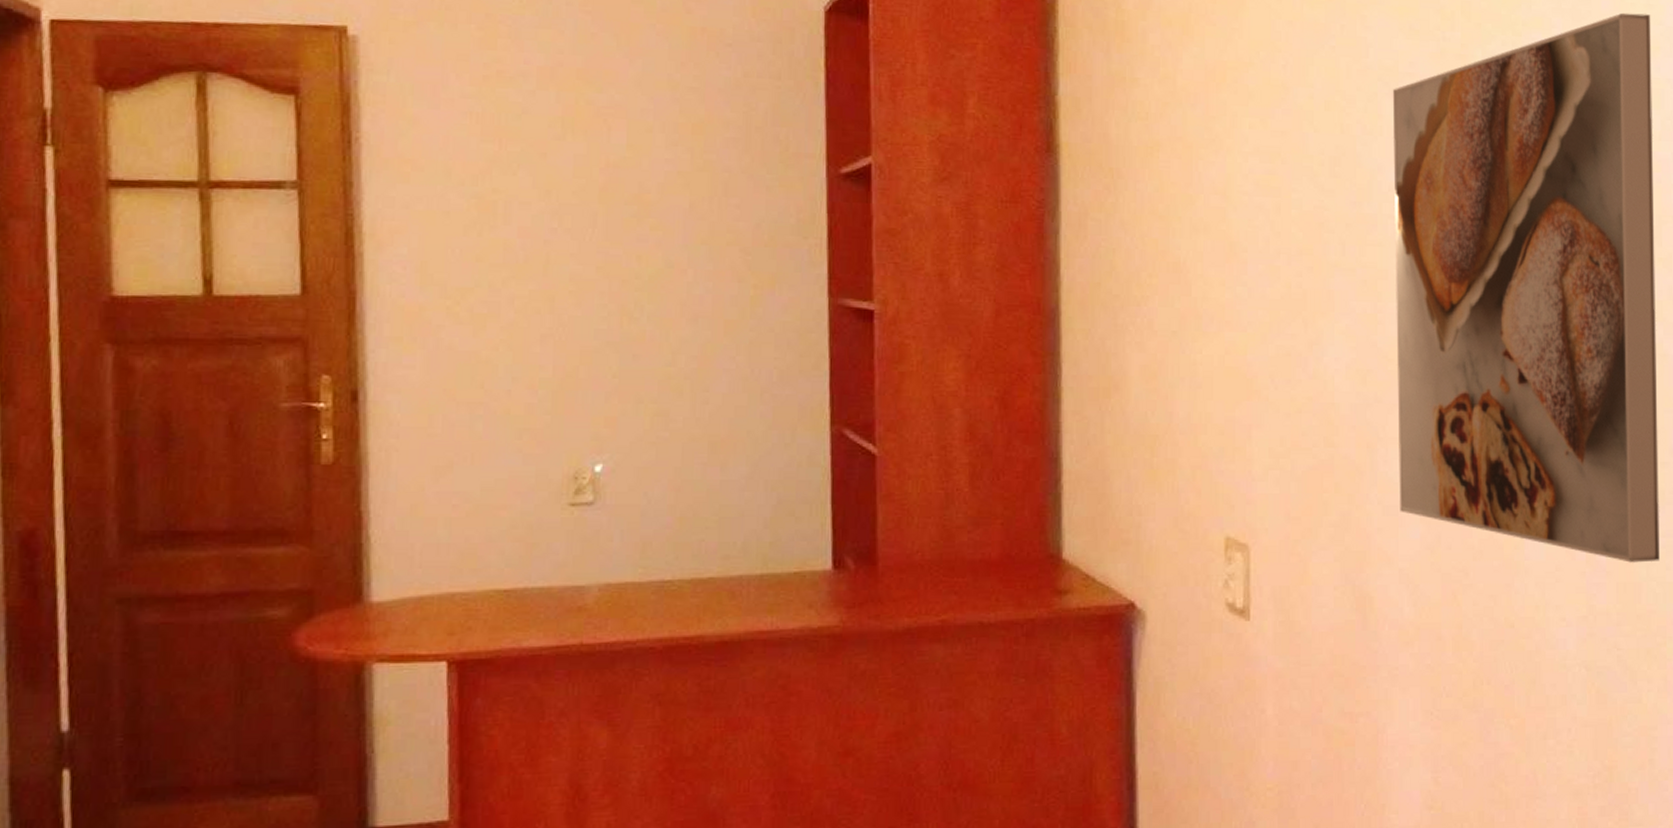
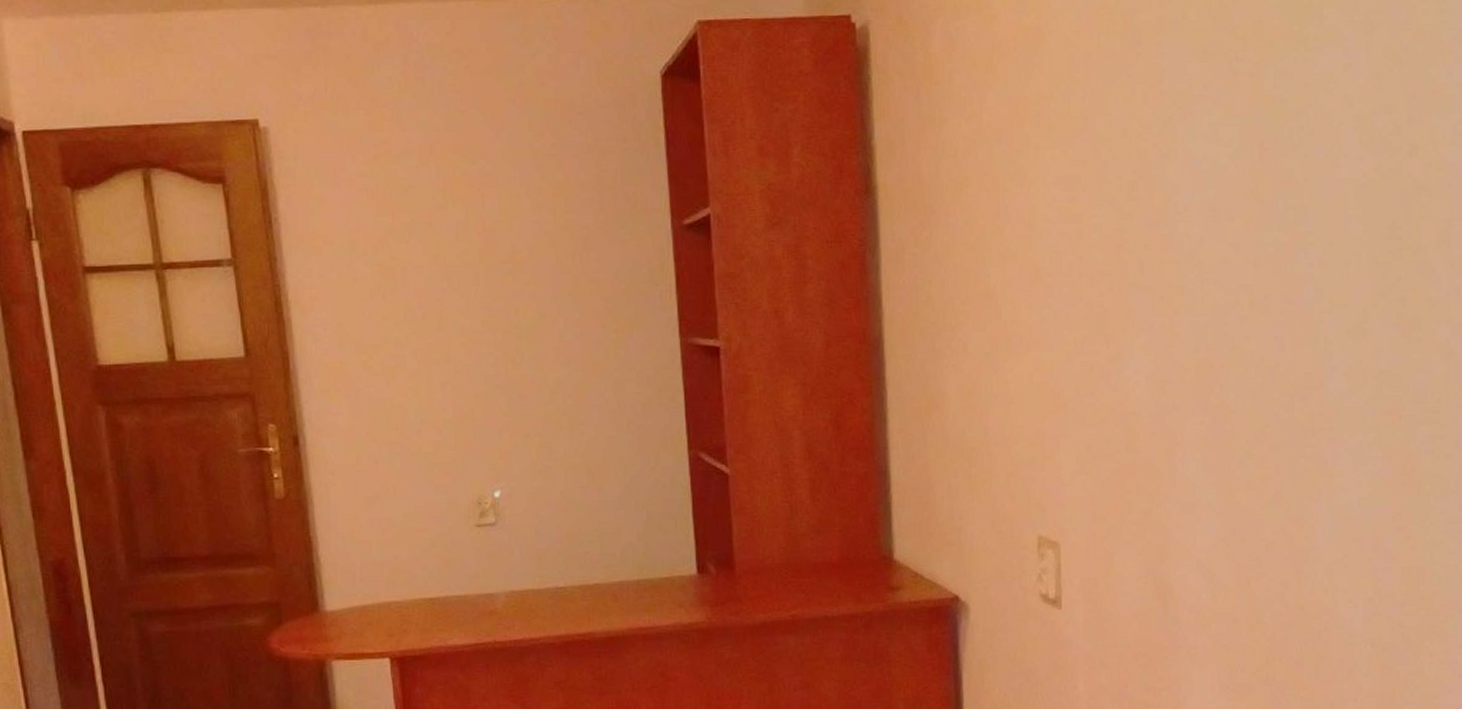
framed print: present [1392,12,1660,563] -> none [1187,20,1444,549]

